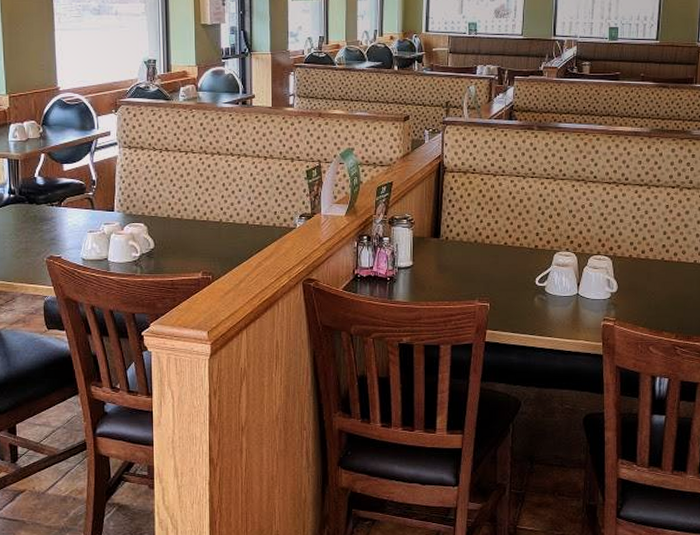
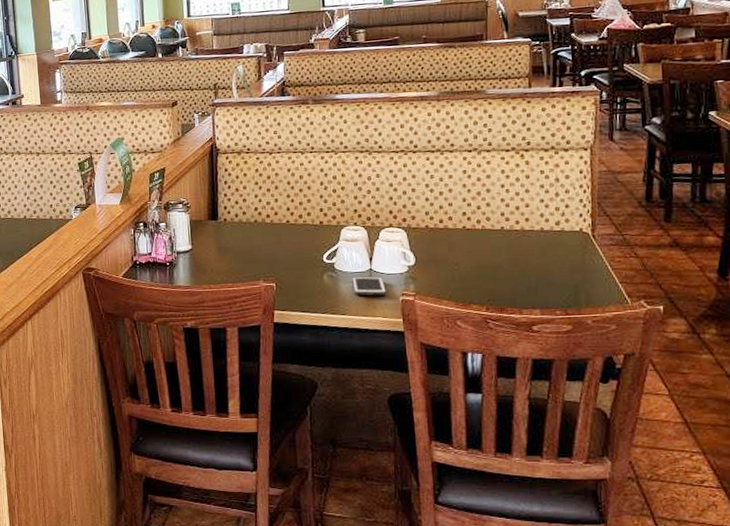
cell phone: none [560,300,590,320] -> present [352,276,387,296]

